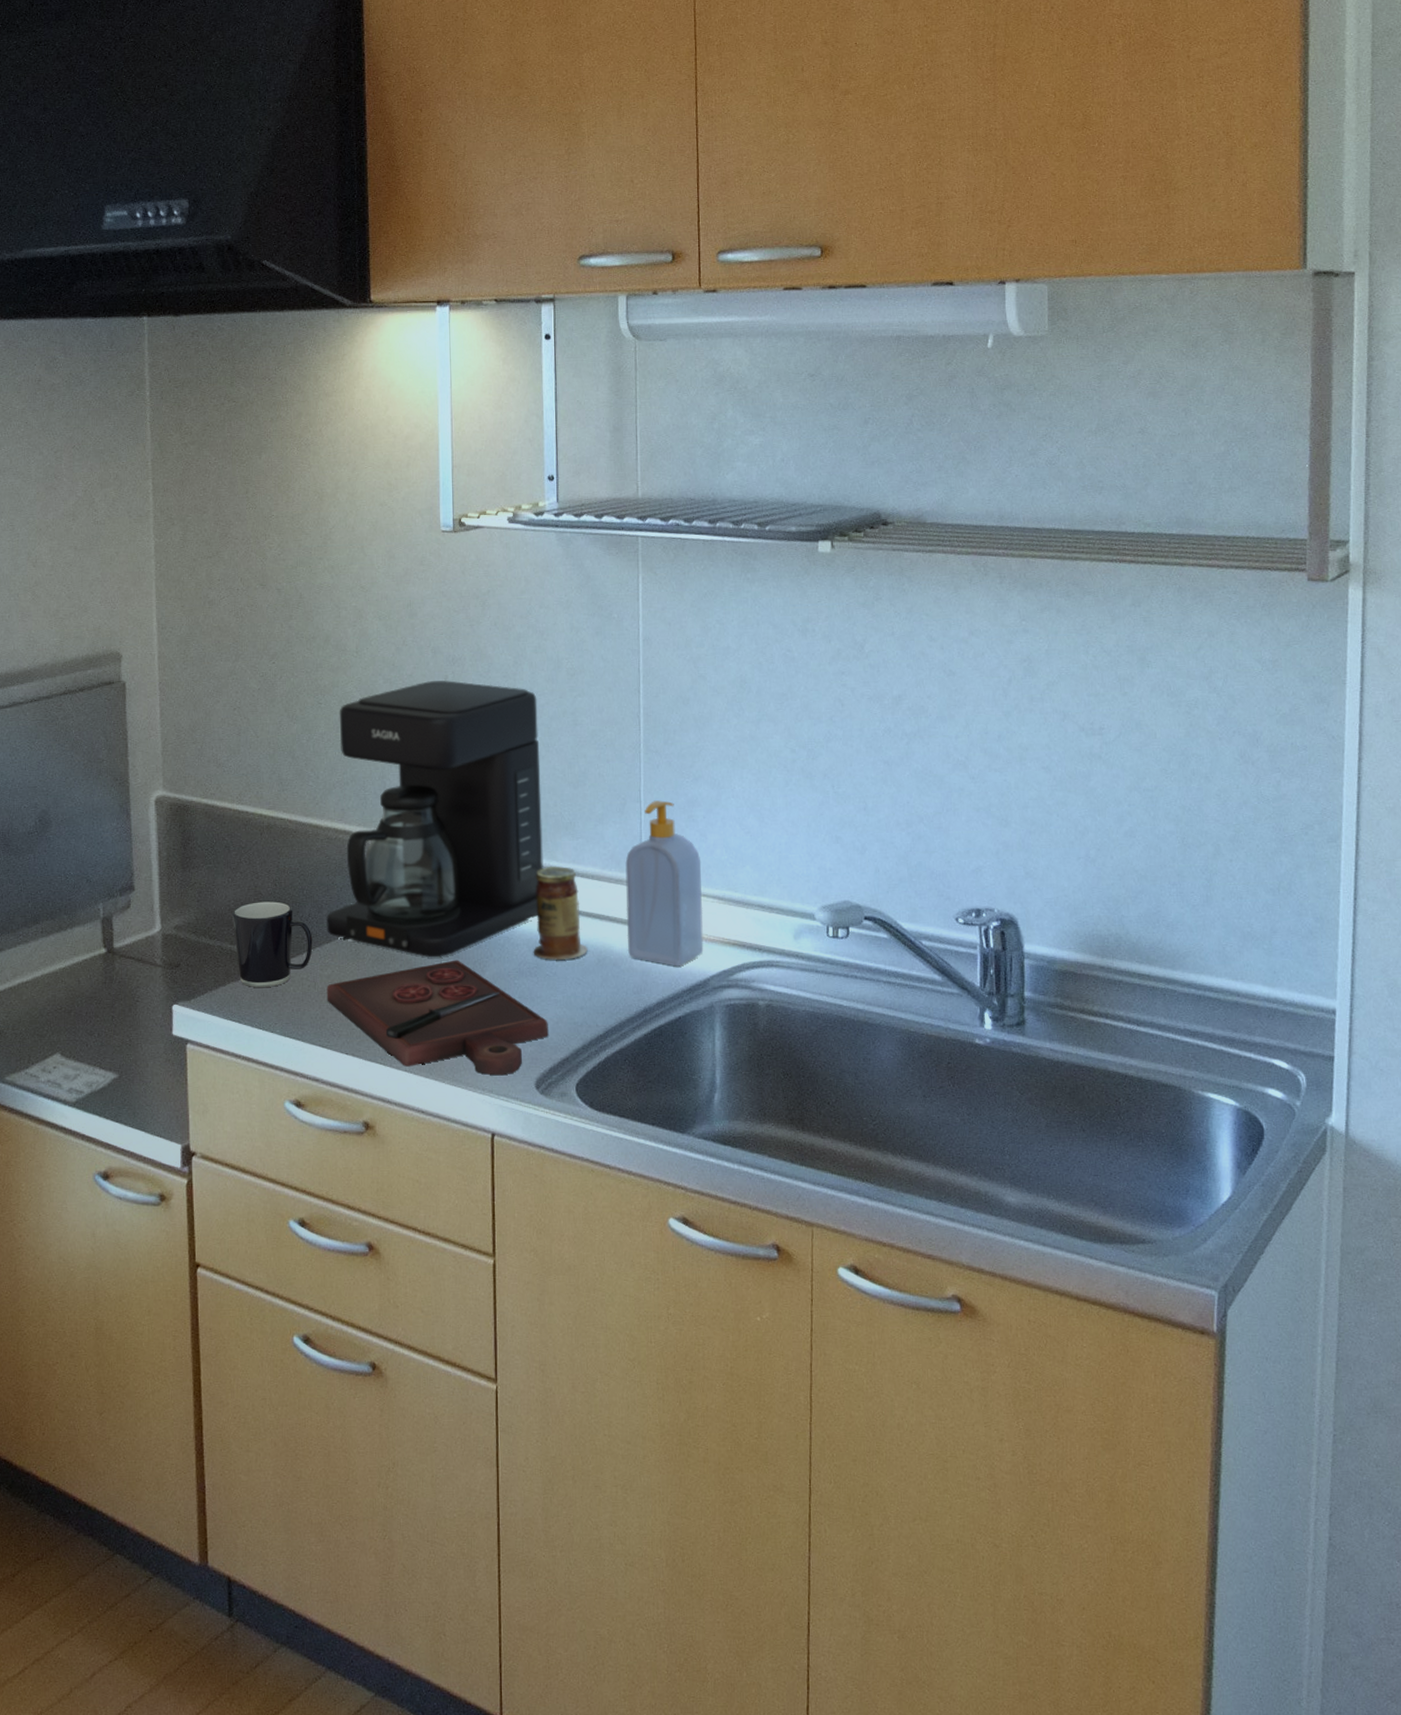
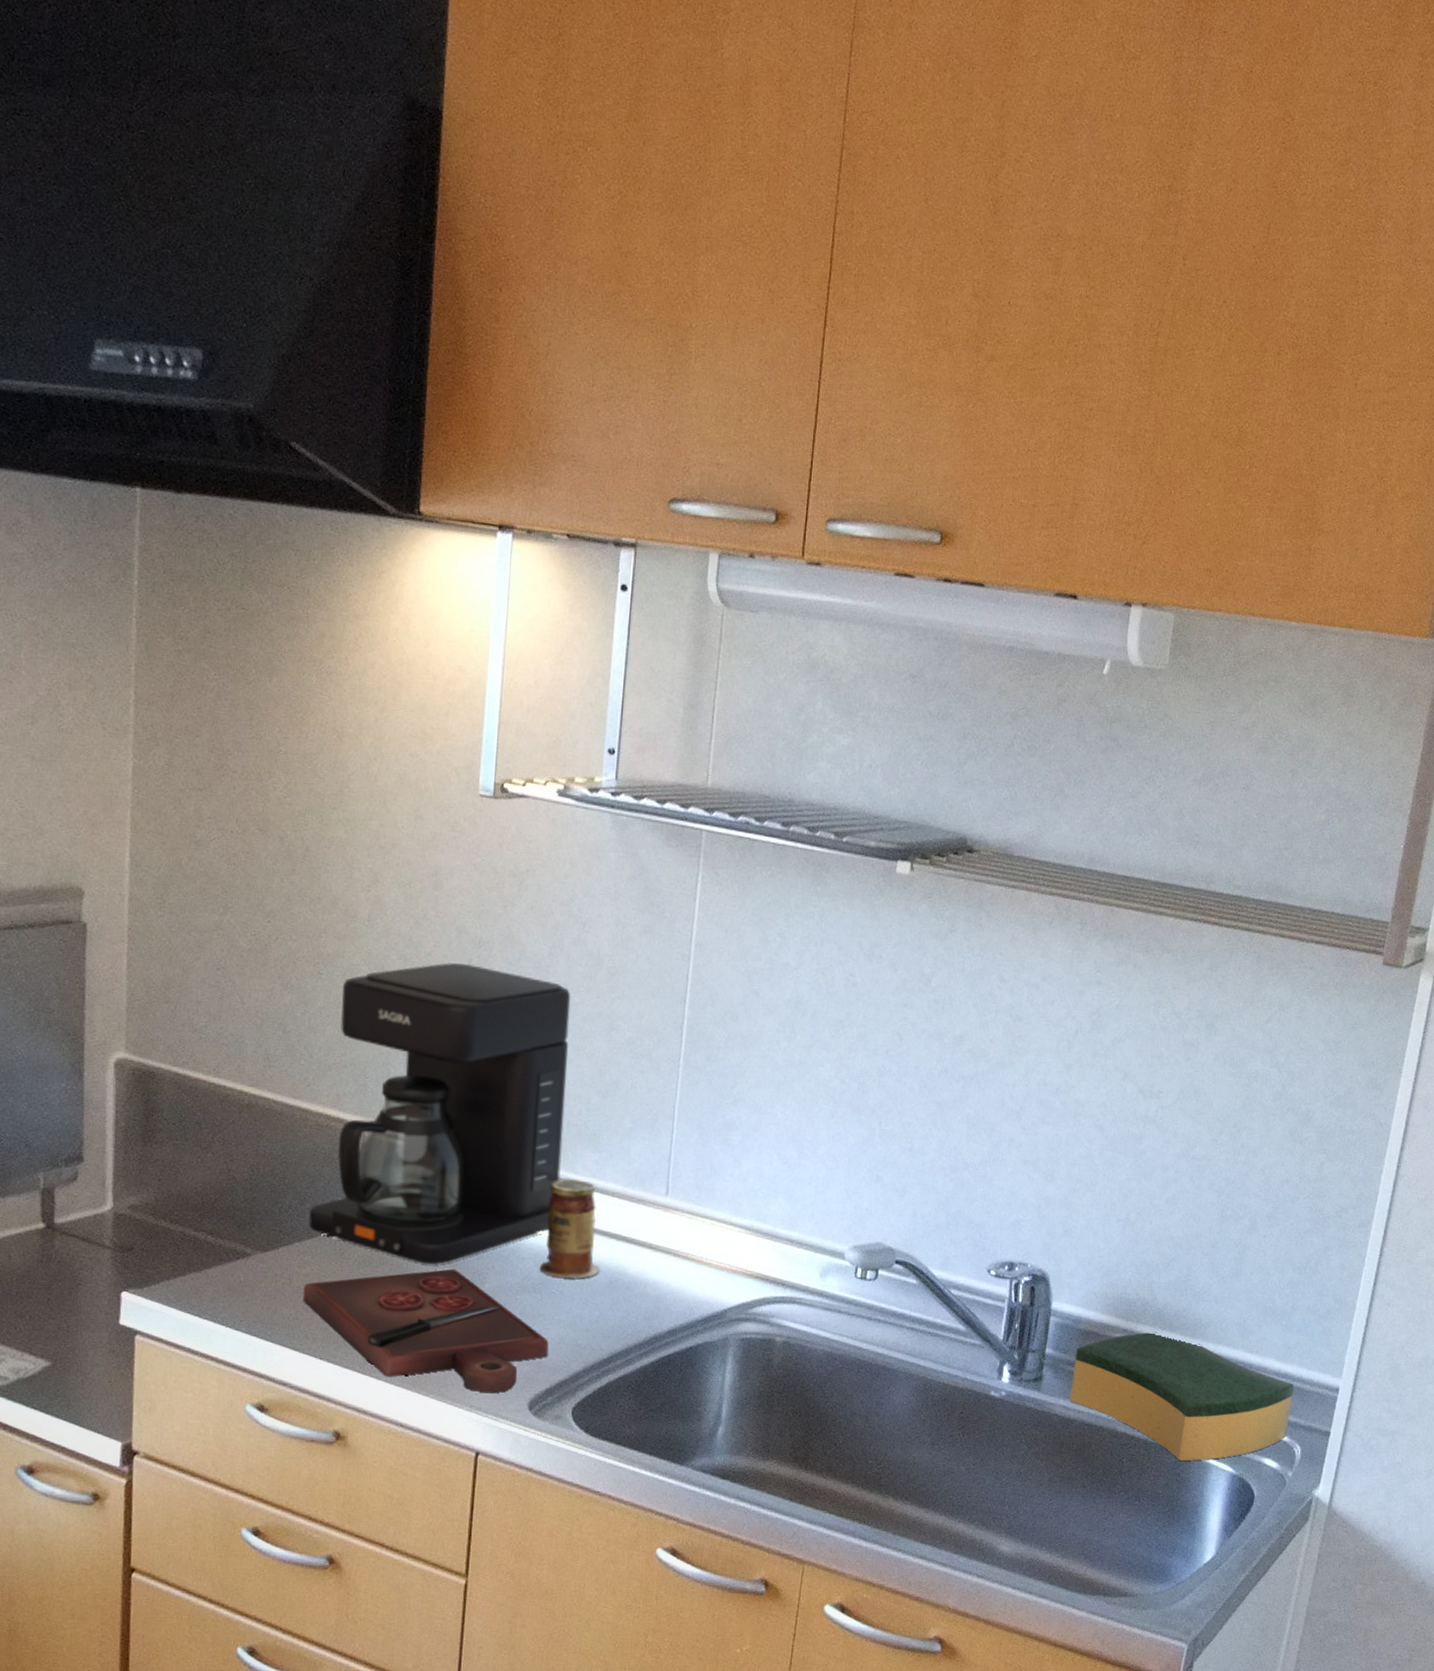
mug: present [231,900,313,988] -> none [198,1186,292,1282]
soap bottle: present [625,800,704,967] -> none [642,1119,732,1295]
sponge: none [1054,966,1288,1098] -> present [1070,1331,1295,1462]

